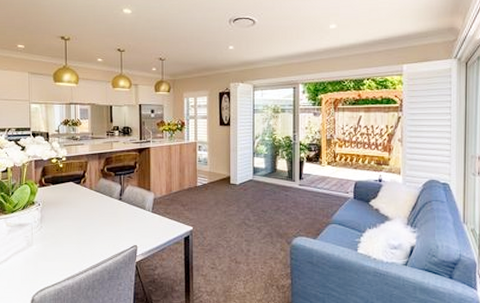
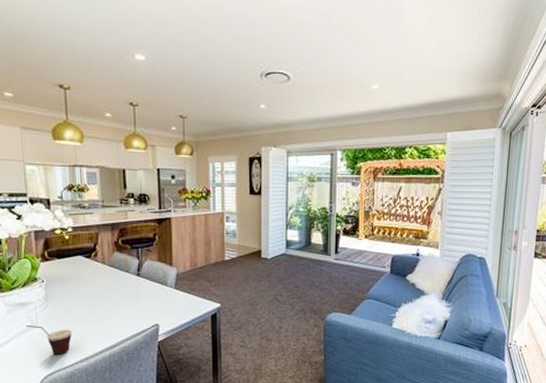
cup: none [22,245,62,272] -> present [25,326,72,354]

